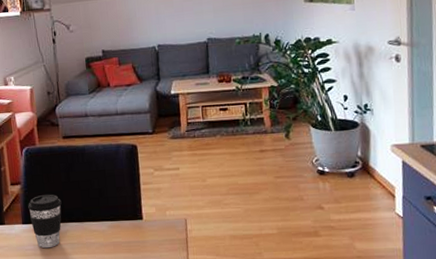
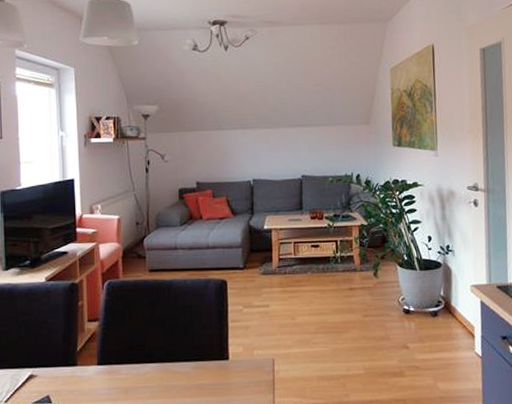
coffee cup: present [28,194,62,249] -> none [105,332,143,393]

